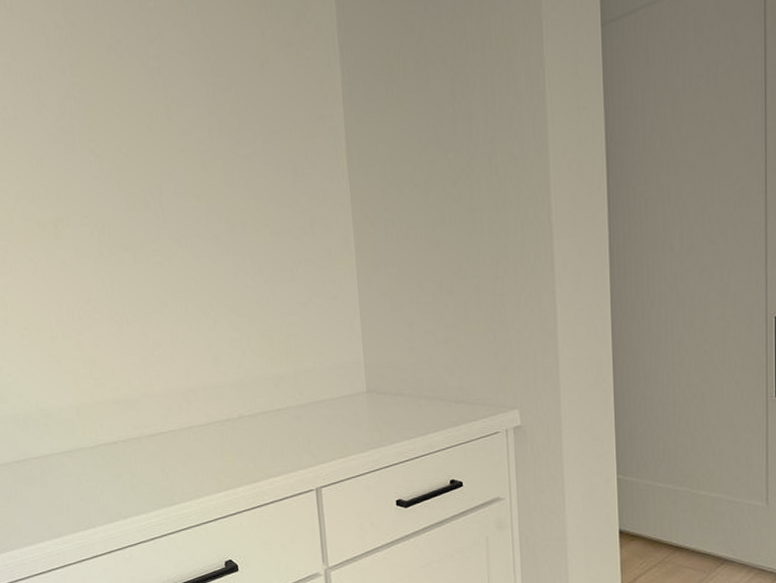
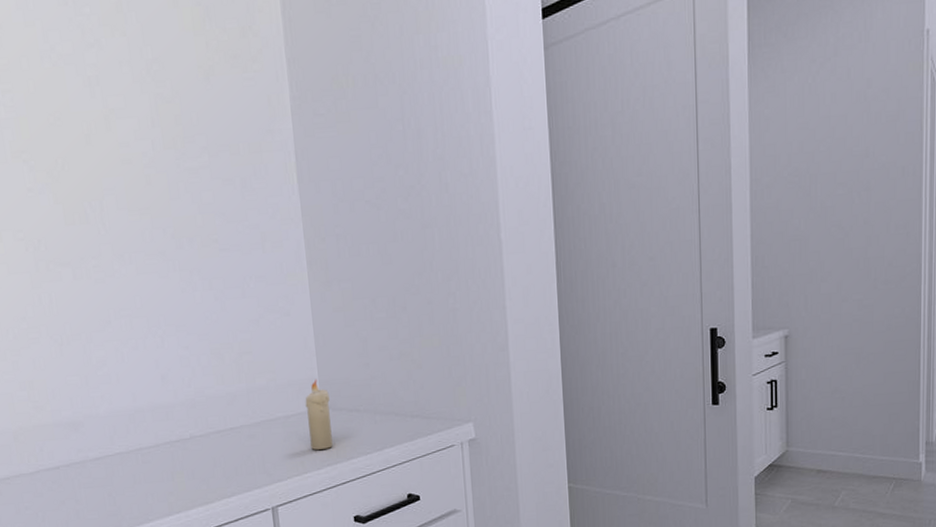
candle: none [350,362,377,433] -> present [305,379,333,450]

